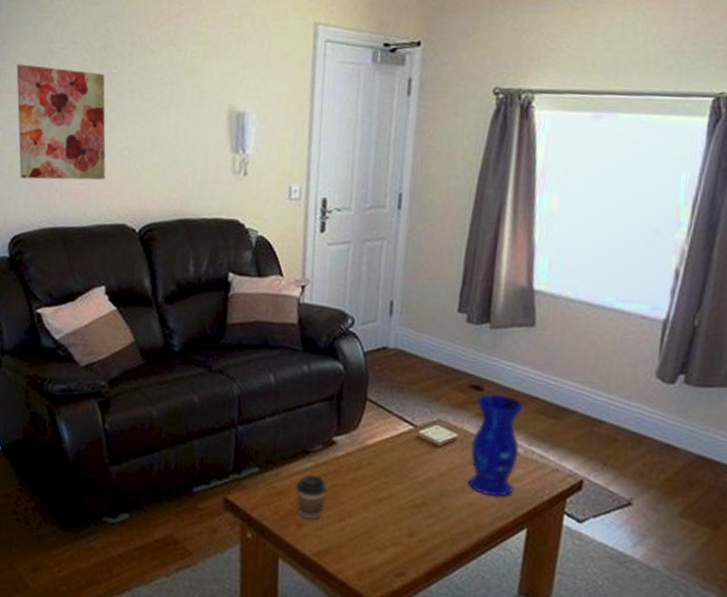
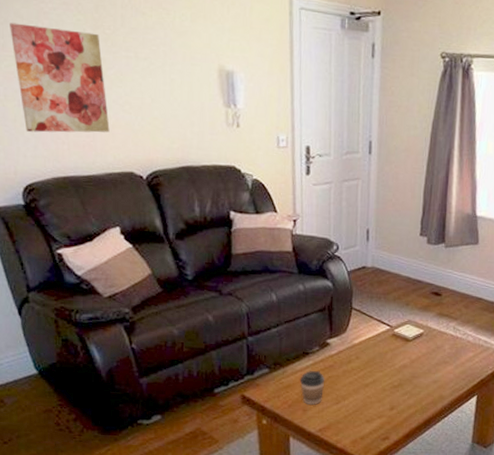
vase: present [468,394,524,497] -> none [432,298,472,374]

